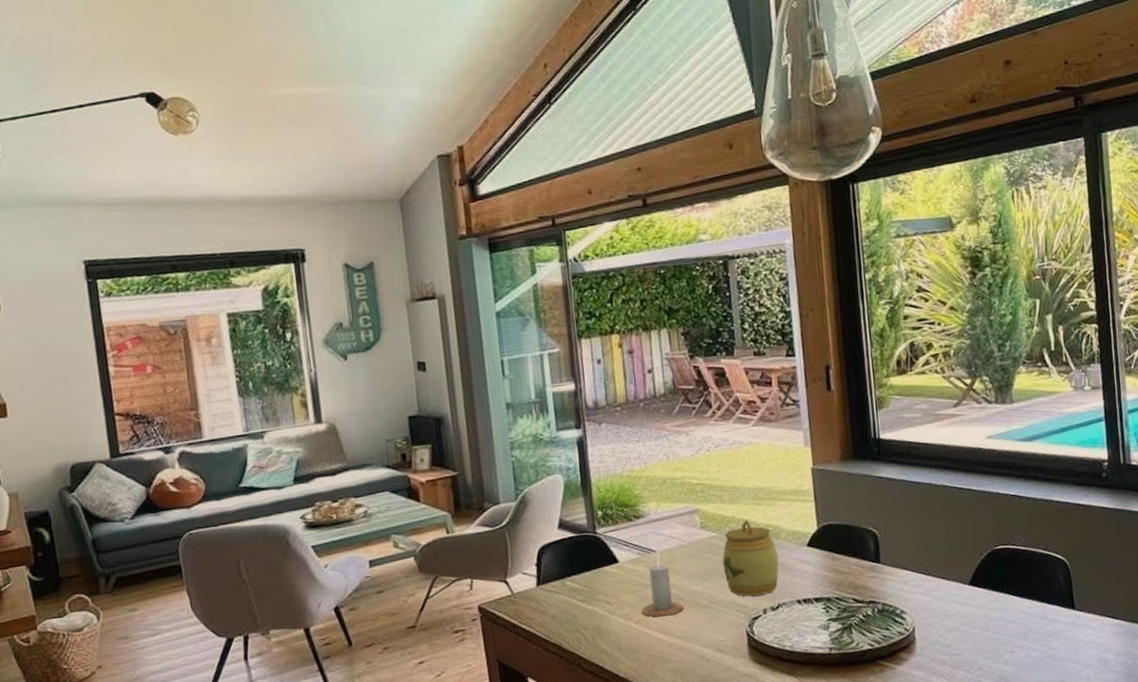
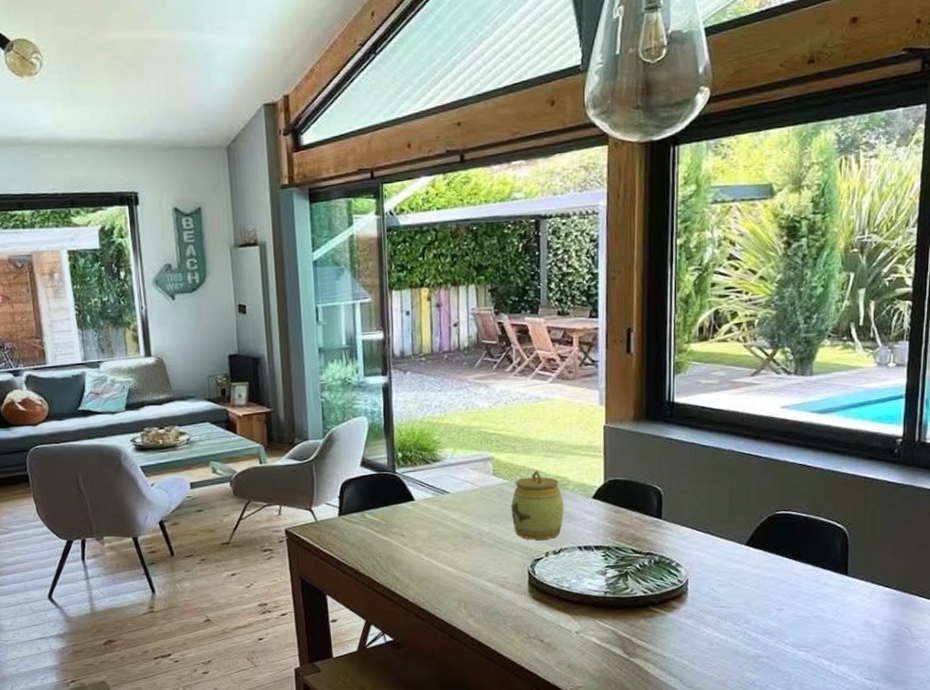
candle: present [641,551,685,617] -> none [432,493,472,552]

